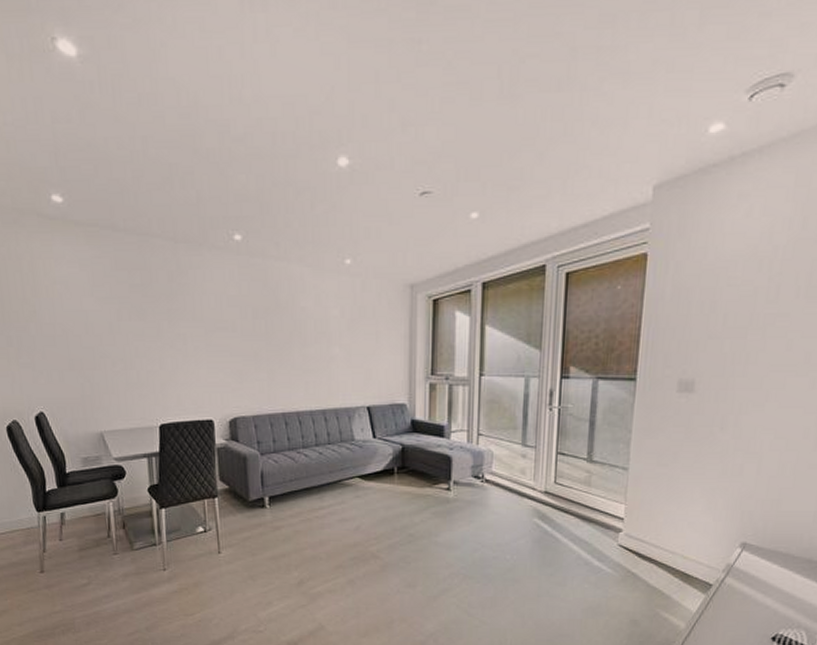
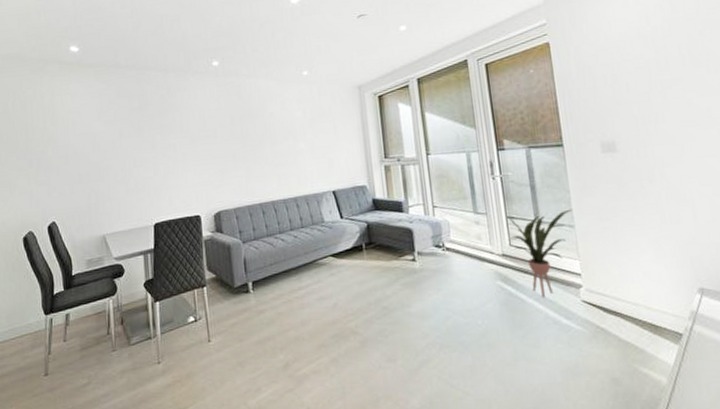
house plant: none [556,450,631,539] -> present [507,209,573,298]

